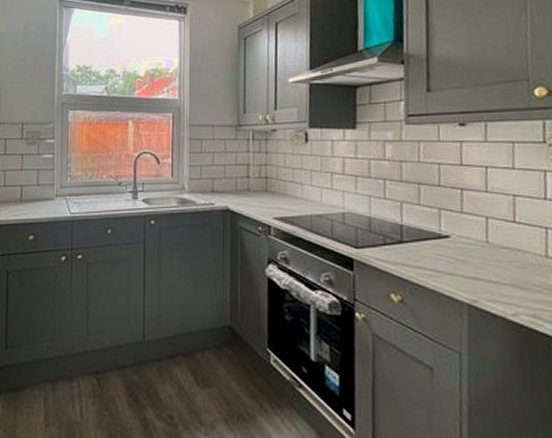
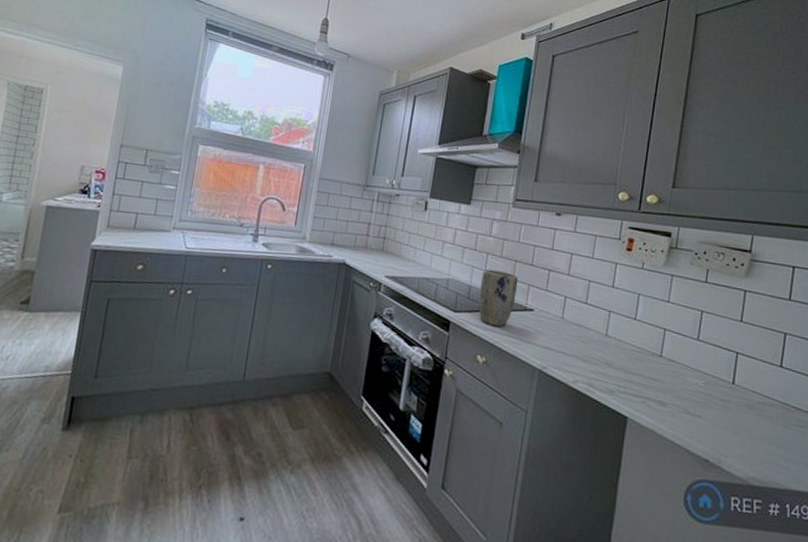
plant pot: none [381,196,427,260] -> present [478,268,519,328]

